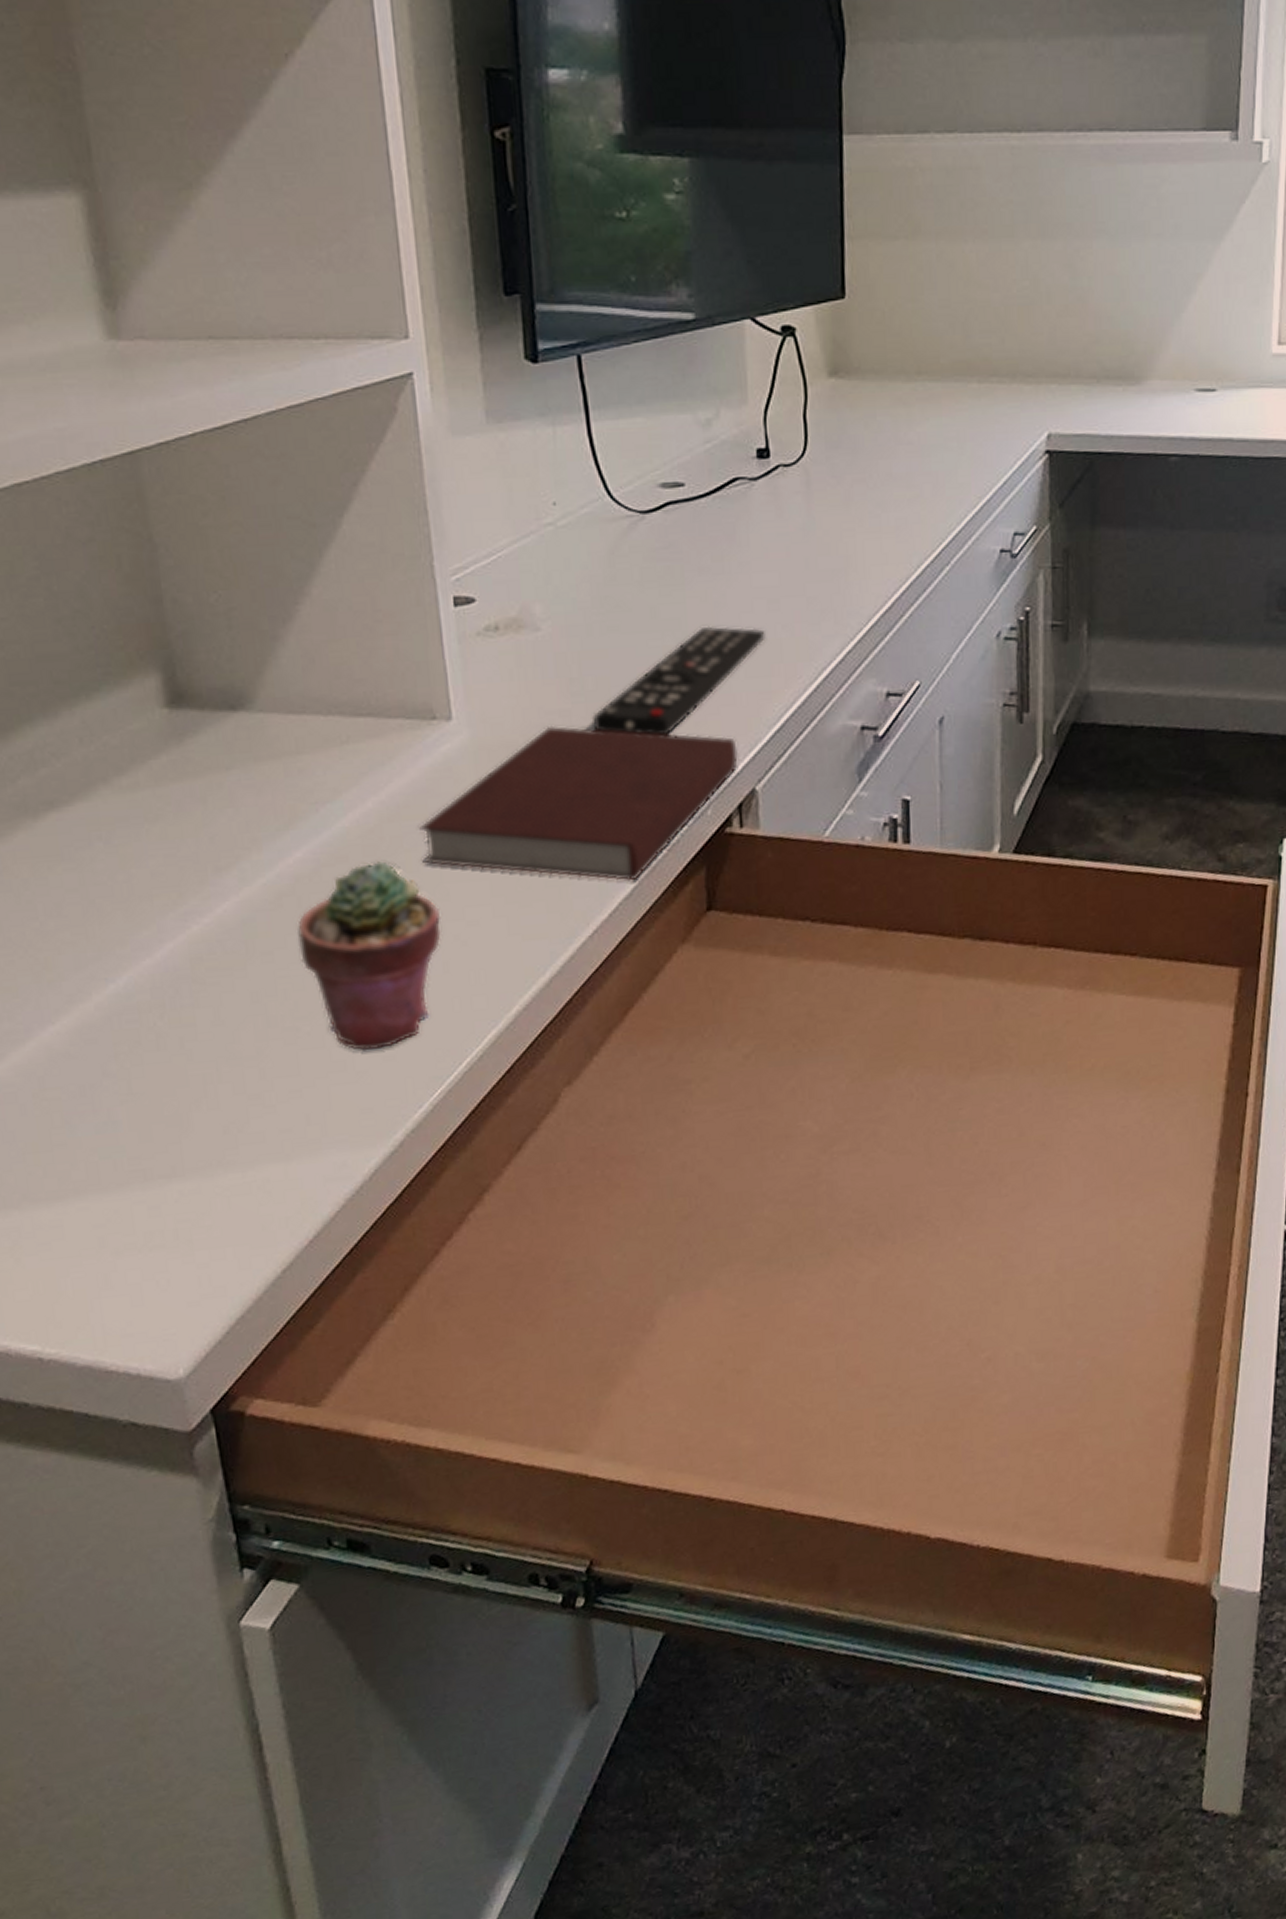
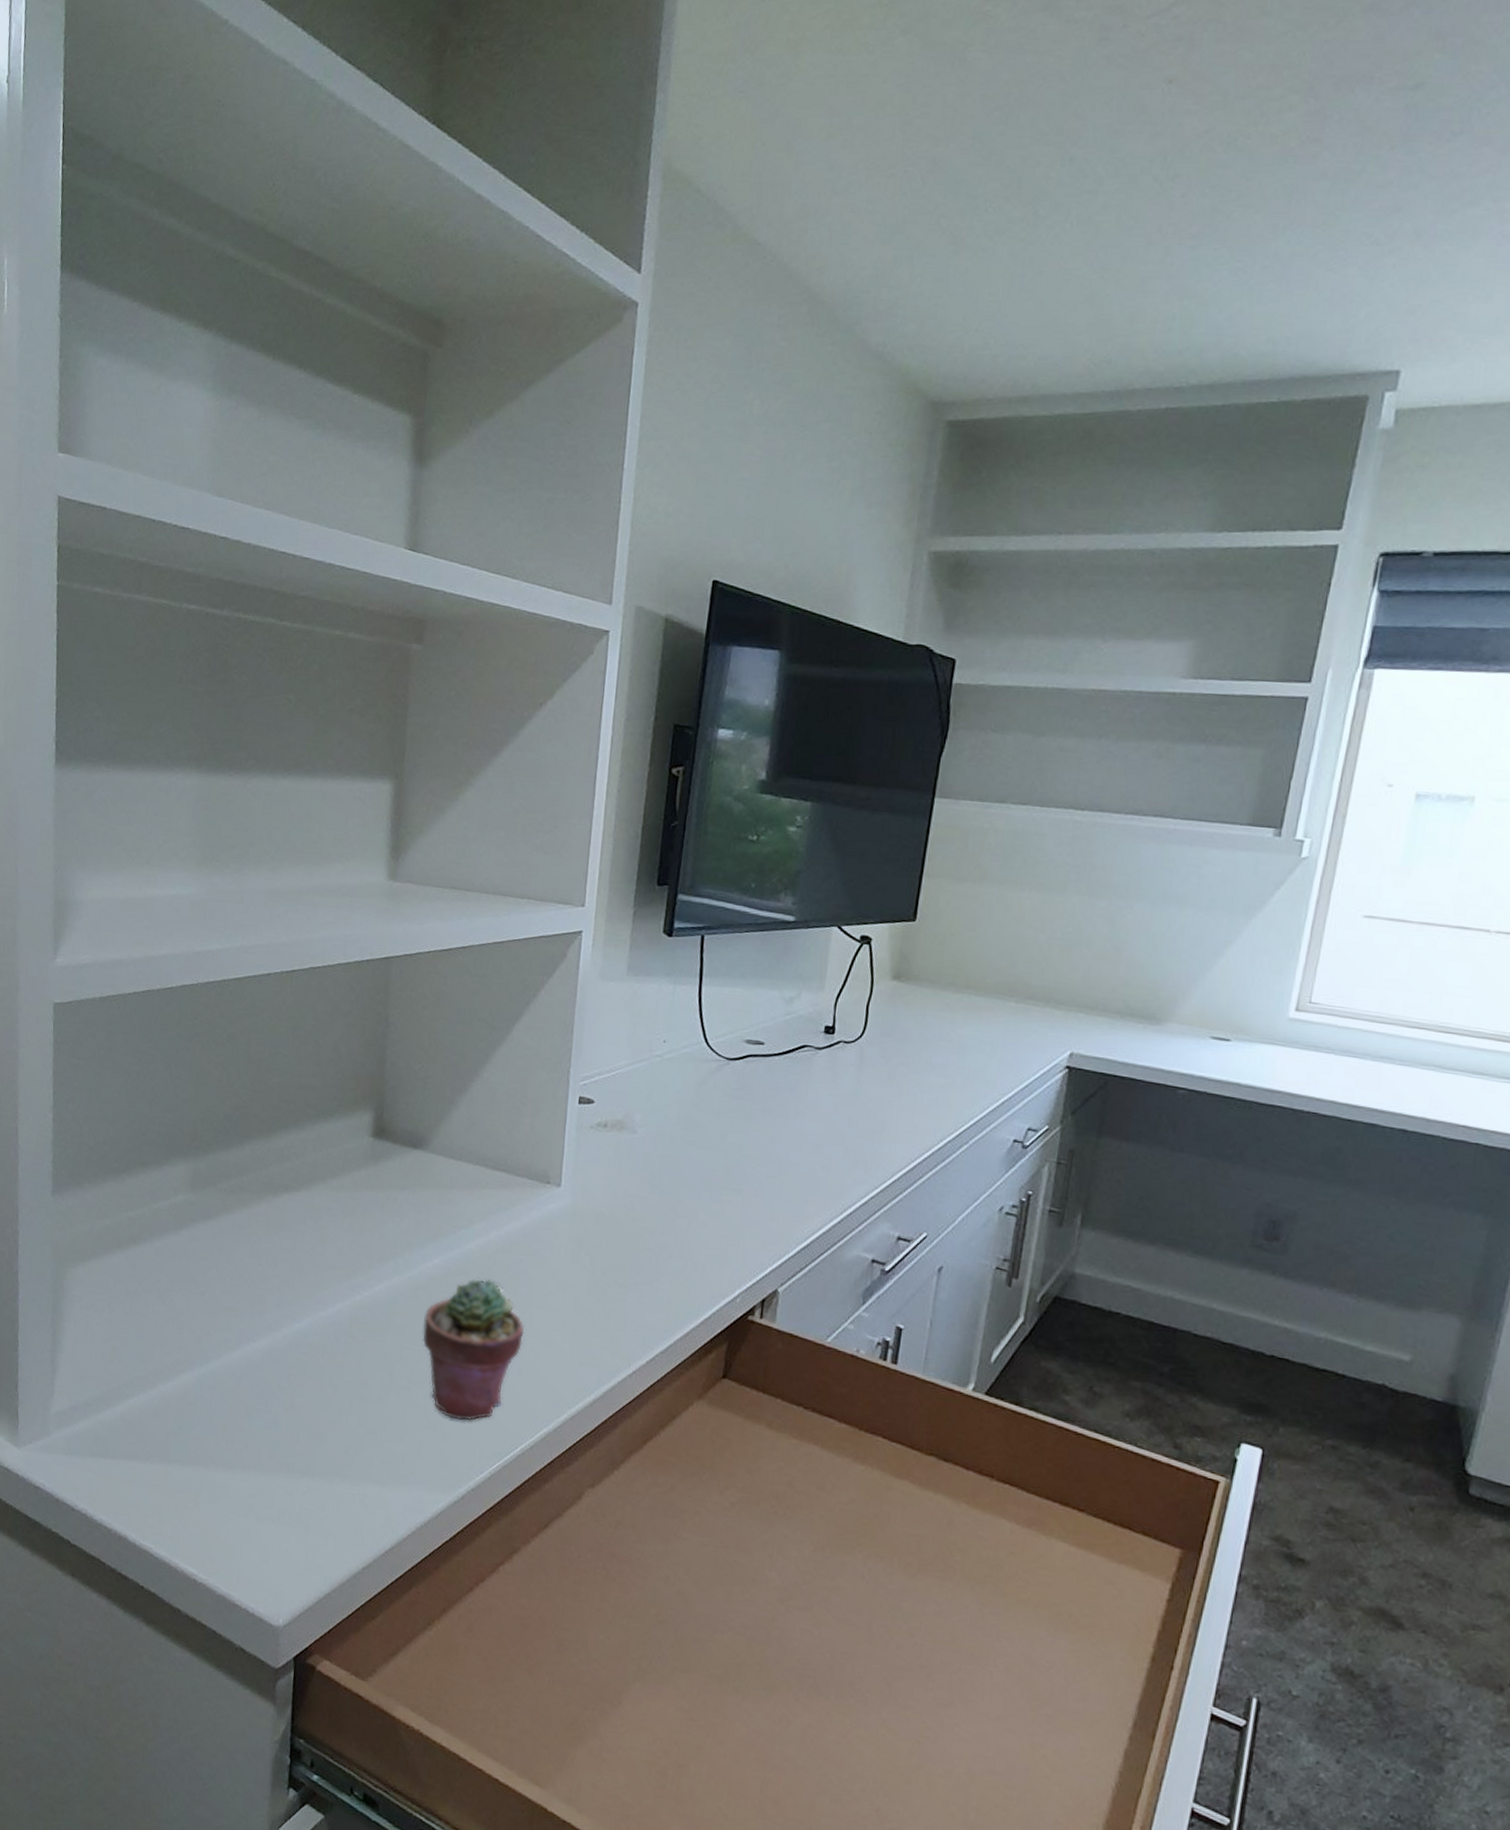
notebook: present [419,725,738,882] -> none [519,1206,770,1341]
remote control: present [592,626,766,736] -> none [662,1154,807,1233]

